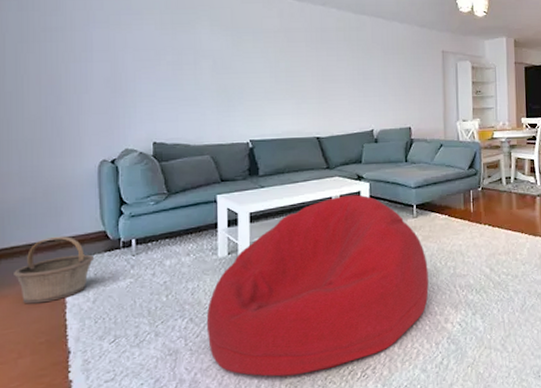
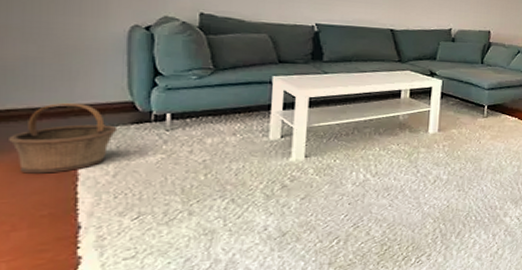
beanbag: present [206,194,429,377] -> none [250,89,493,260]

